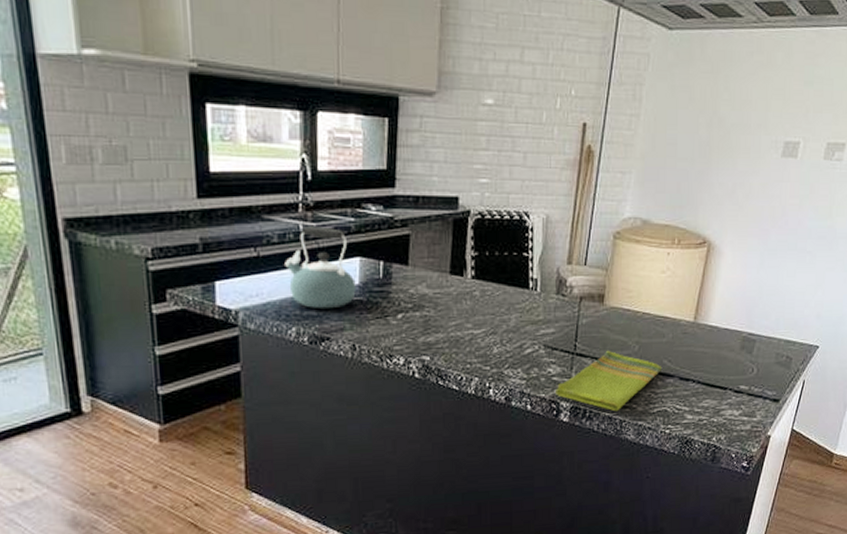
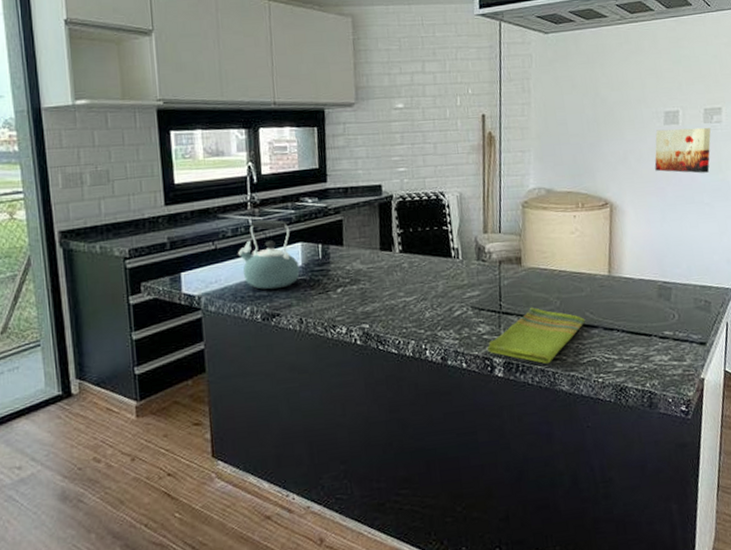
wall art: none [763,162,830,217] -> present [654,127,711,174]

